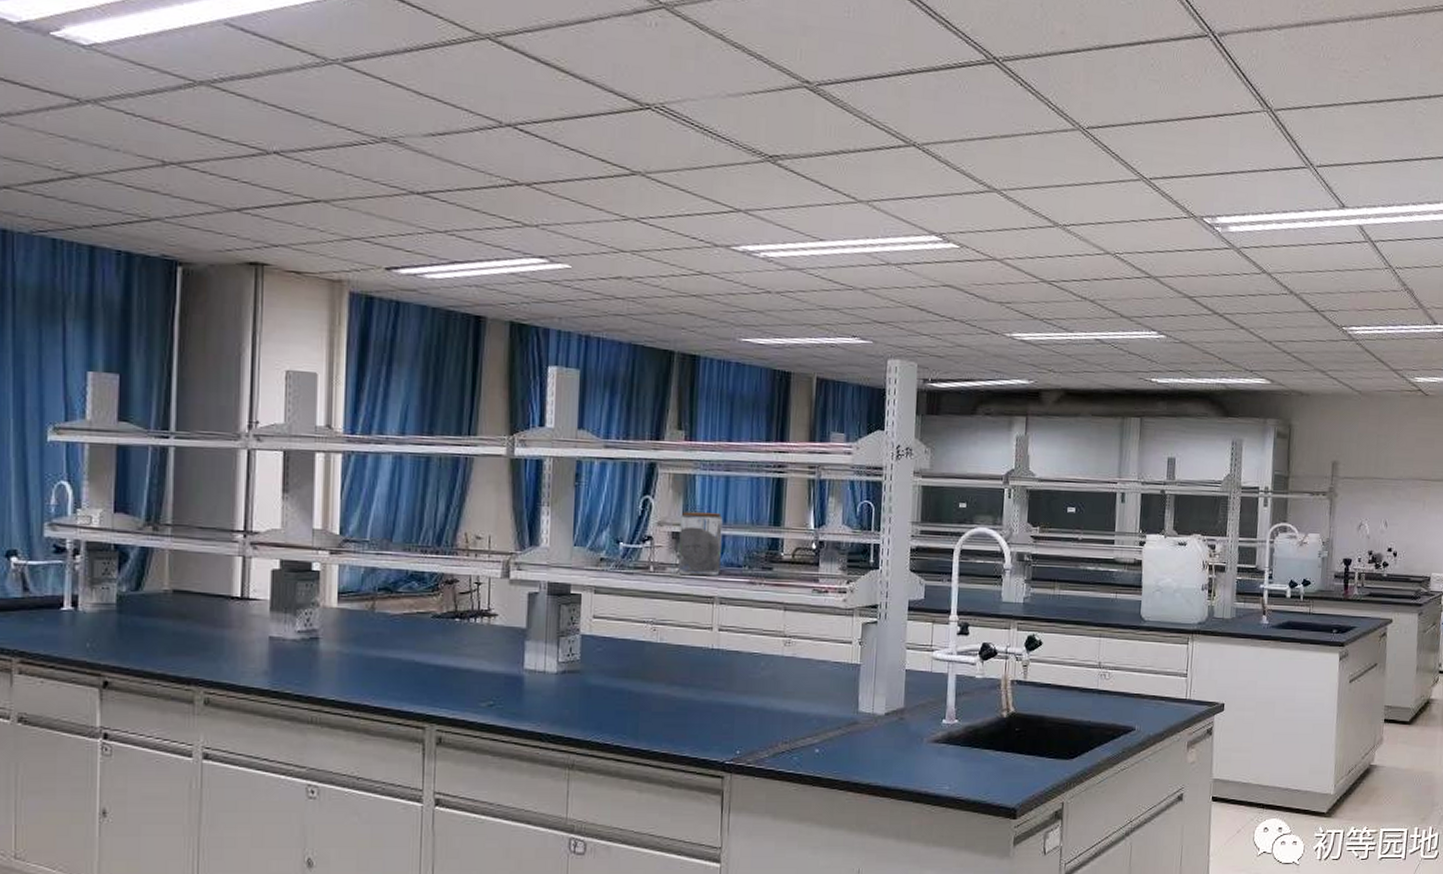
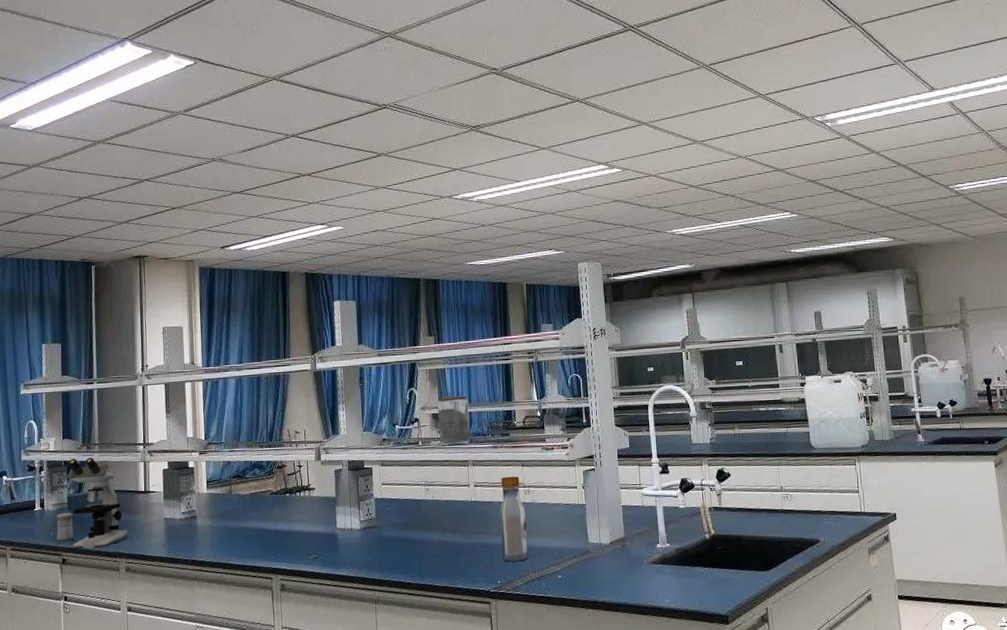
salt shaker: none [94,617,125,658] -> present [55,513,74,542]
microscope: none [117,541,212,670] -> present [66,457,129,550]
beverage bottle: none [745,621,783,729] -> present [499,476,530,562]

